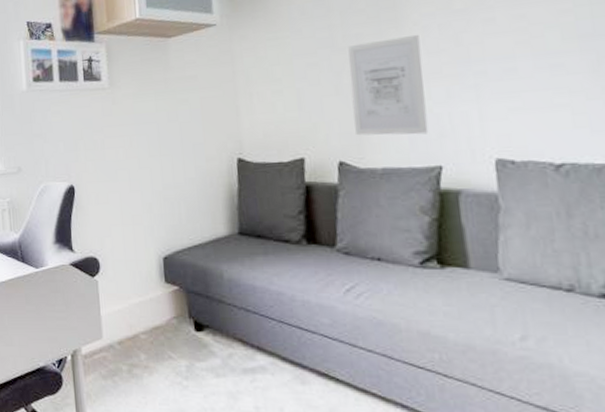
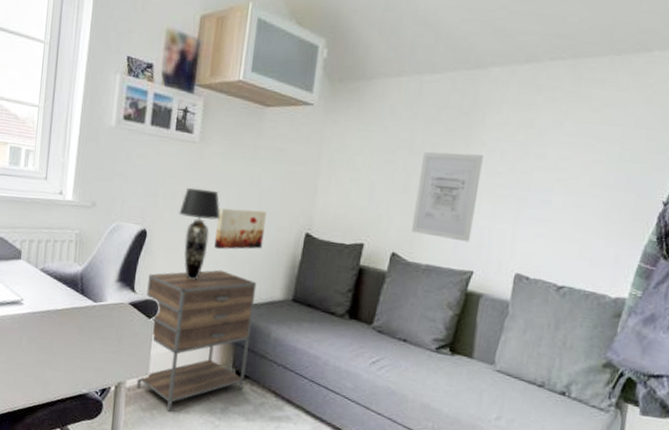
nightstand: none [84,213,206,377] -> present [136,270,257,413]
table lamp: none [102,133,145,229] -> present [179,187,221,280]
wall art: none [141,143,194,193] -> present [214,208,267,250]

